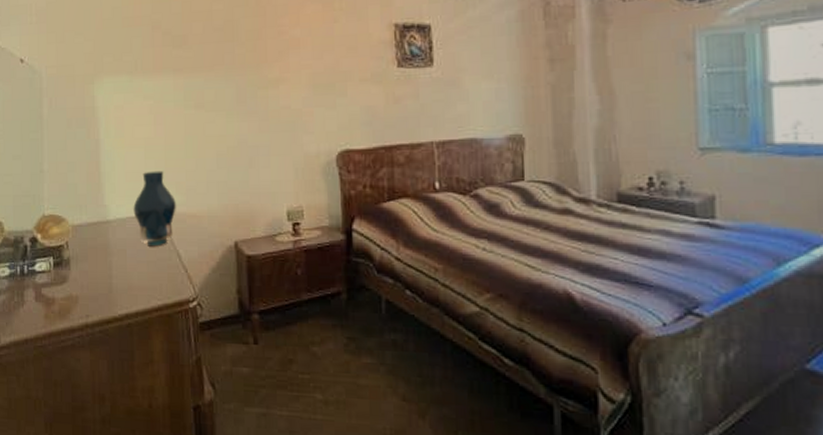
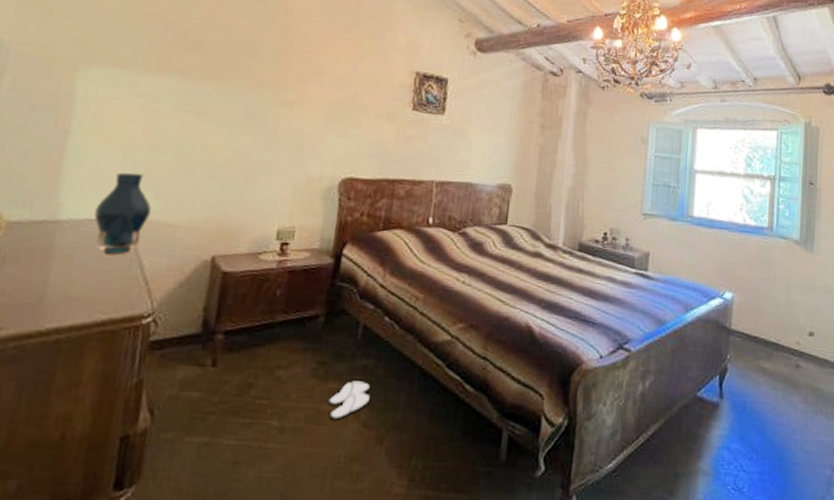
slippers: none [364,355,406,394] -> present [327,381,371,420]

